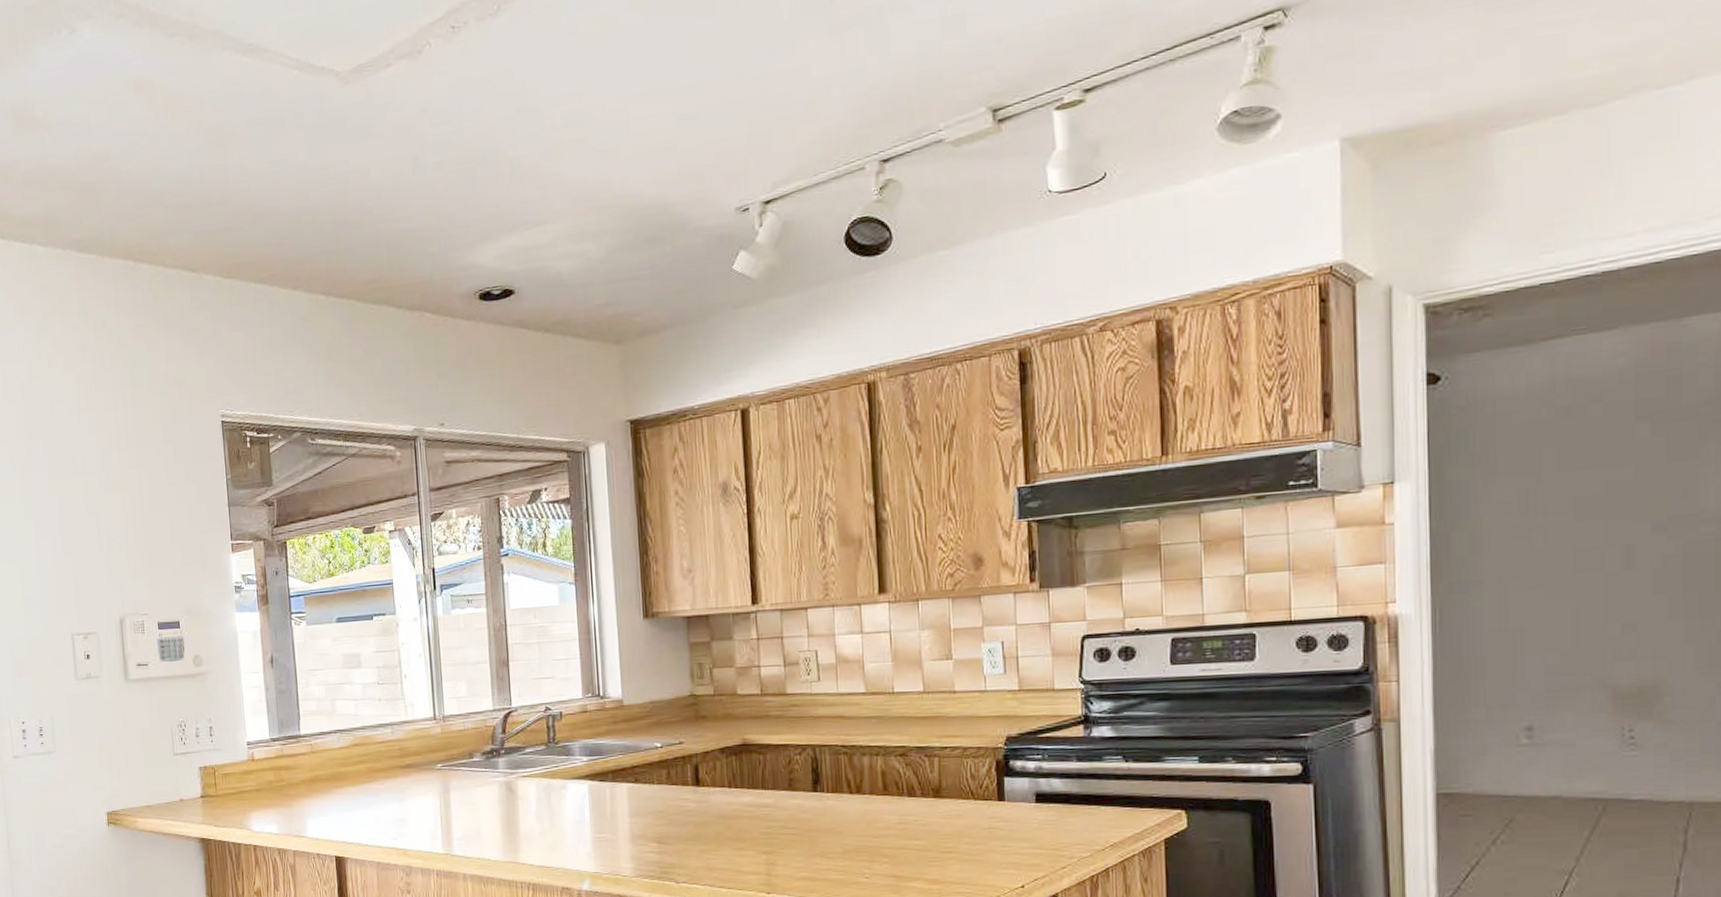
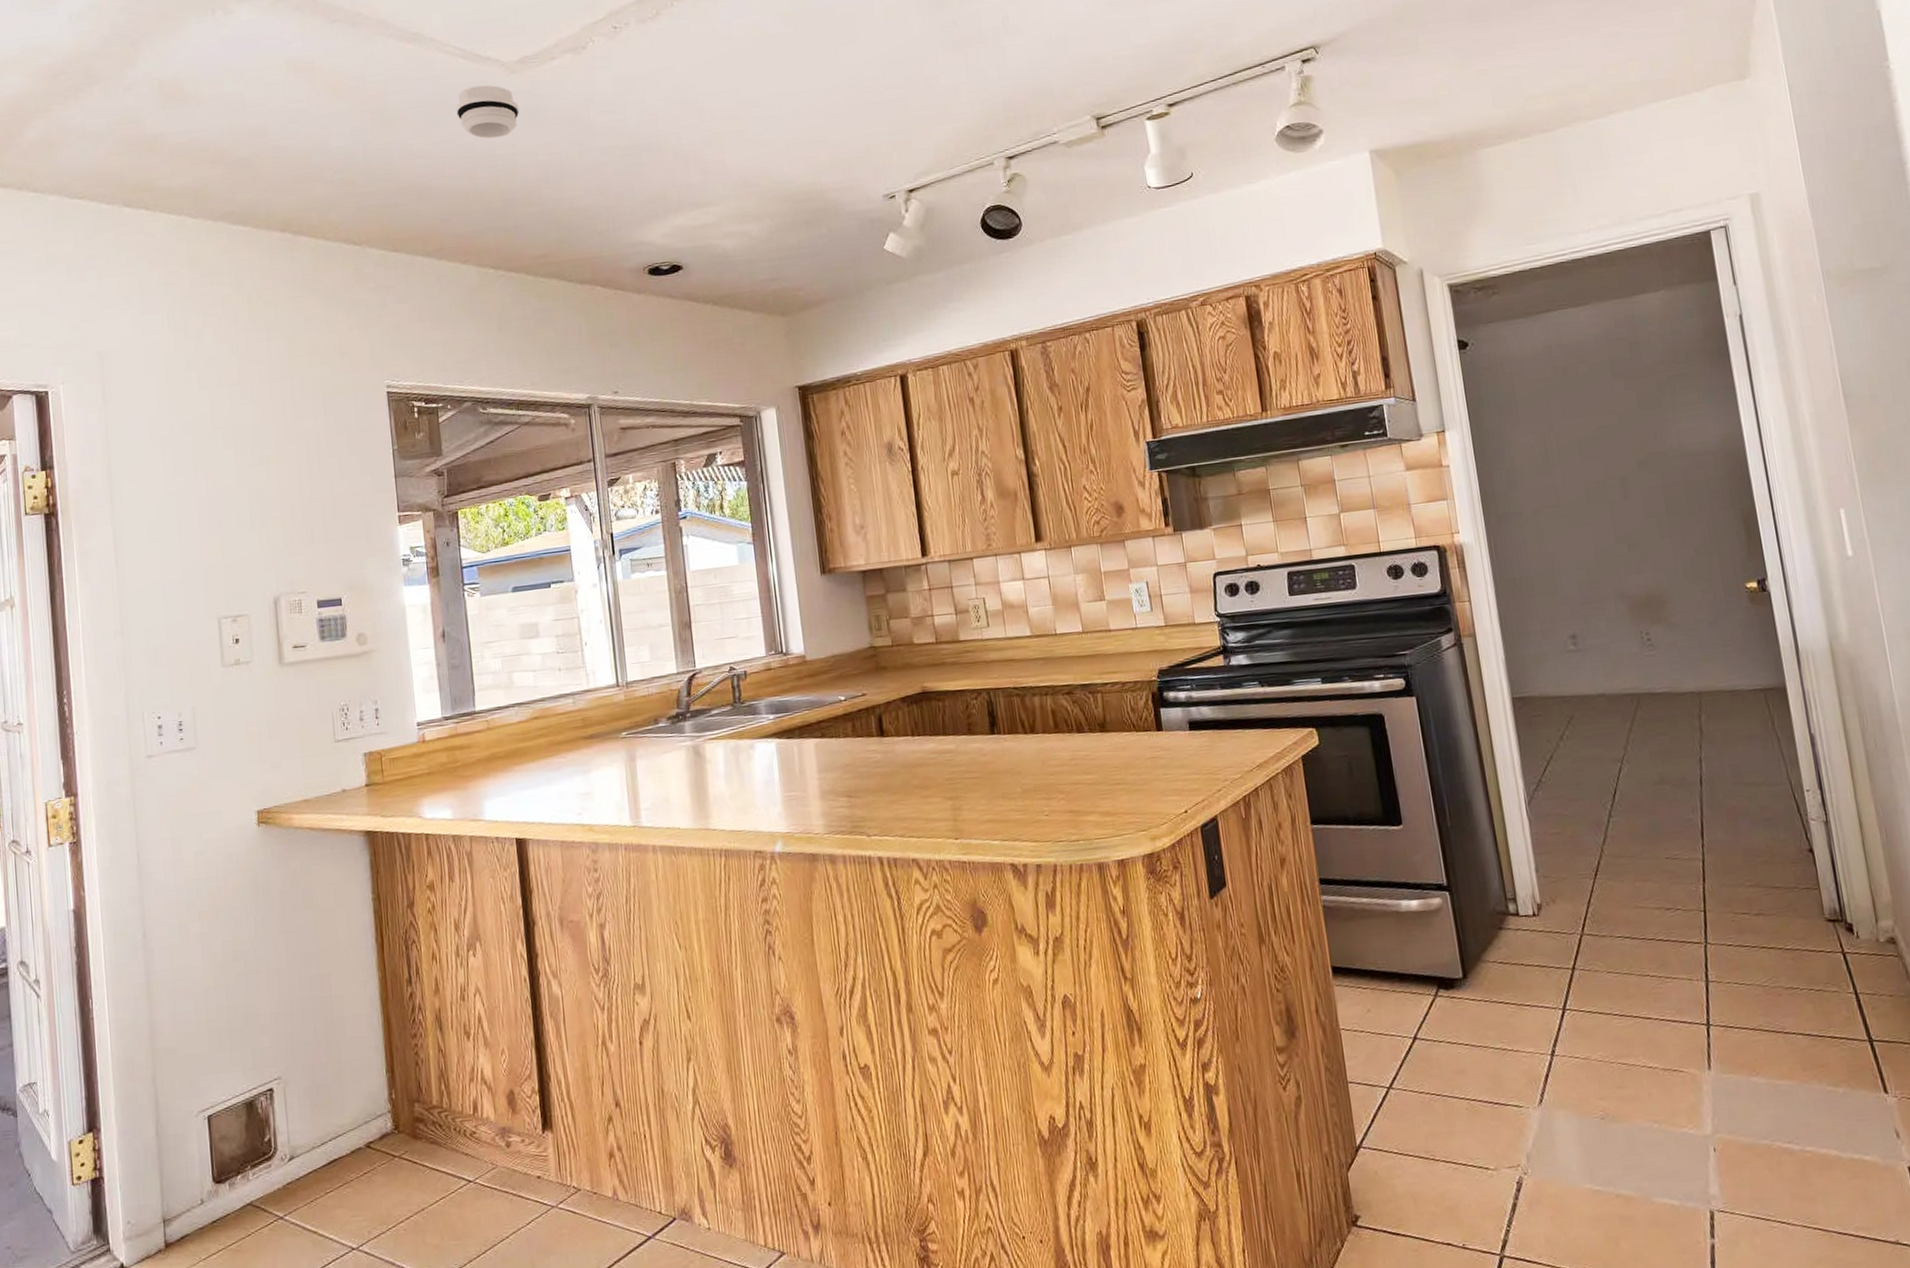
smoke detector: none [290,98,353,157] -> present [456,85,519,139]

